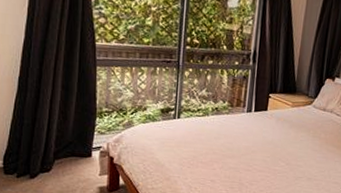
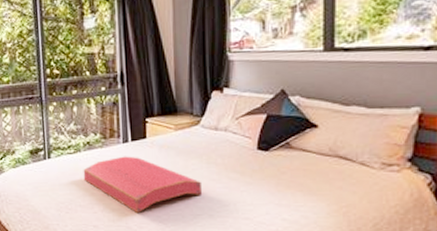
cushion: none [208,123,307,173] -> present [83,156,203,214]

